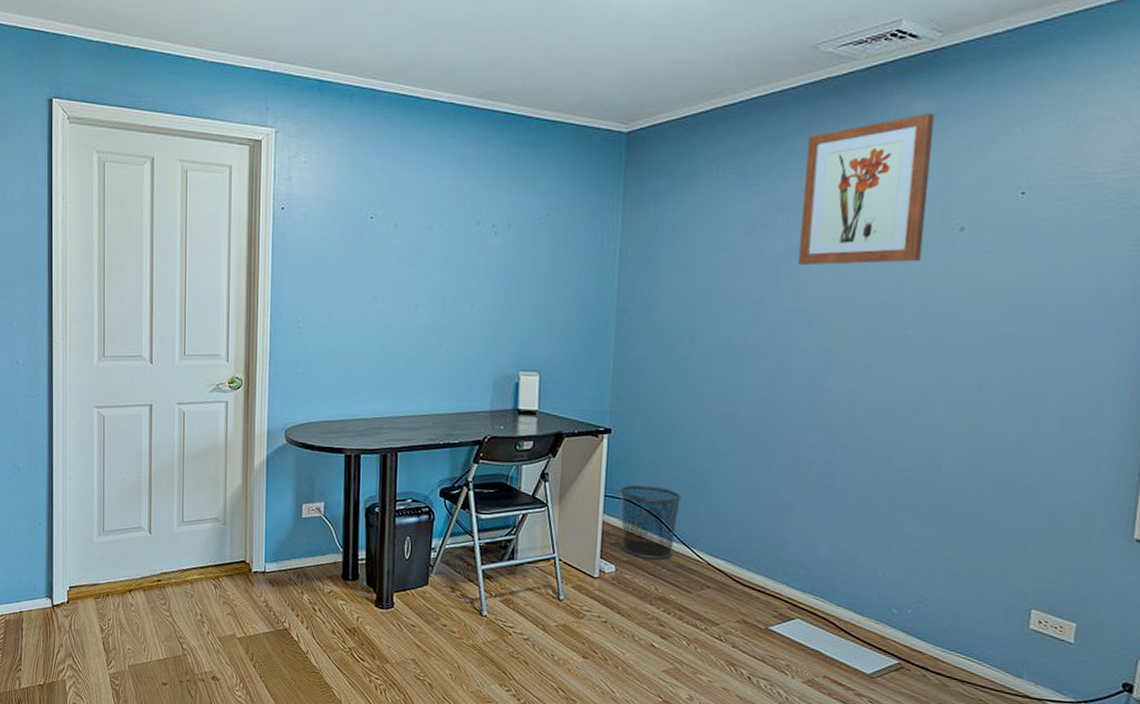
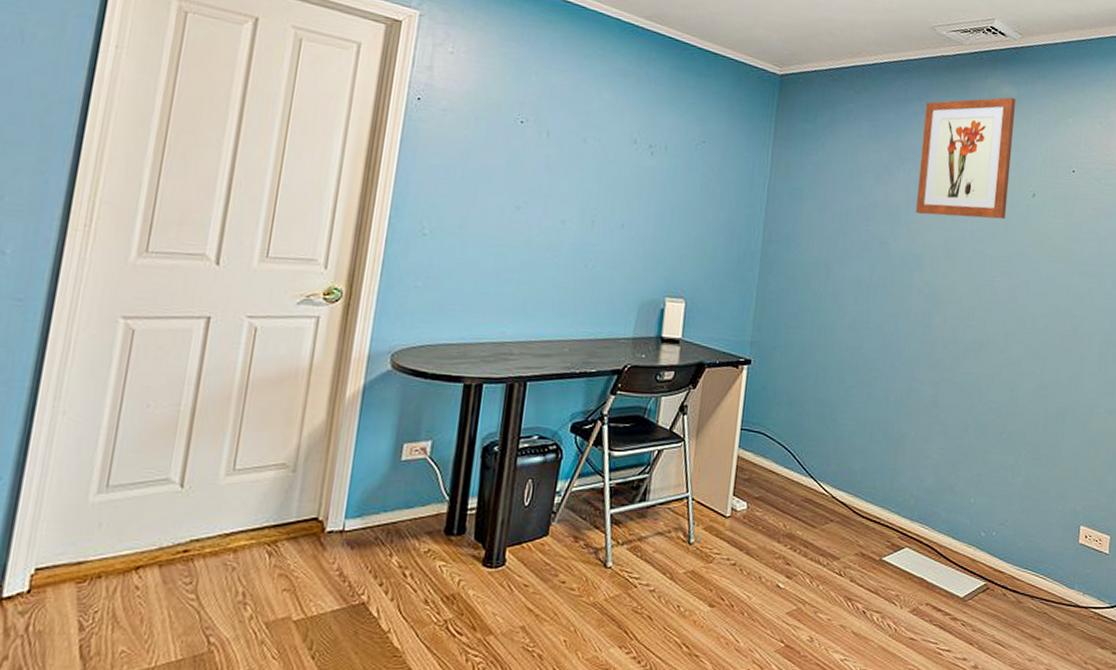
waste bin: present [620,485,682,560] -> none [753,417,812,495]

